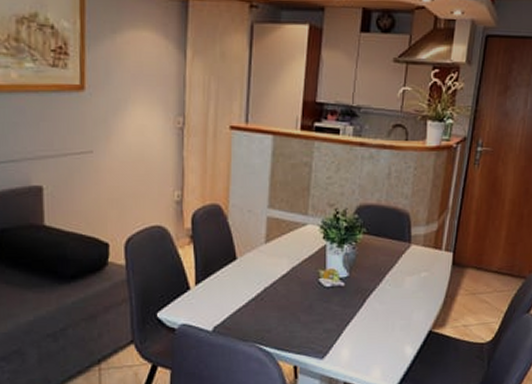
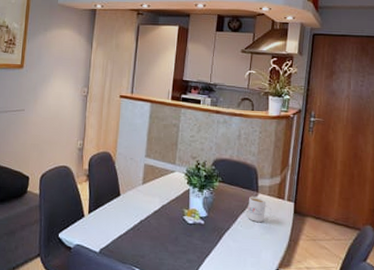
mug: none [396,248,427,278] -> present [247,196,272,222]

